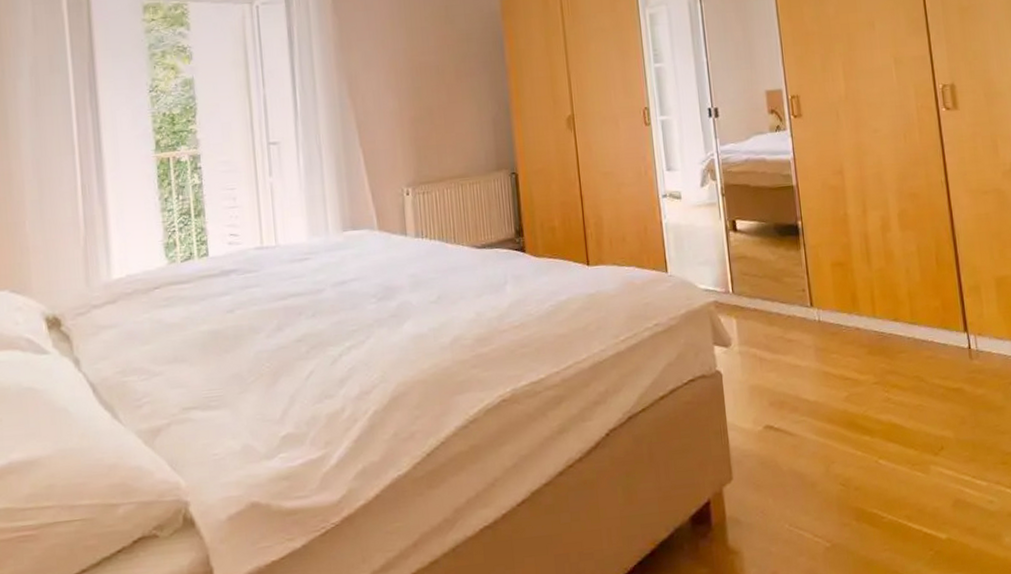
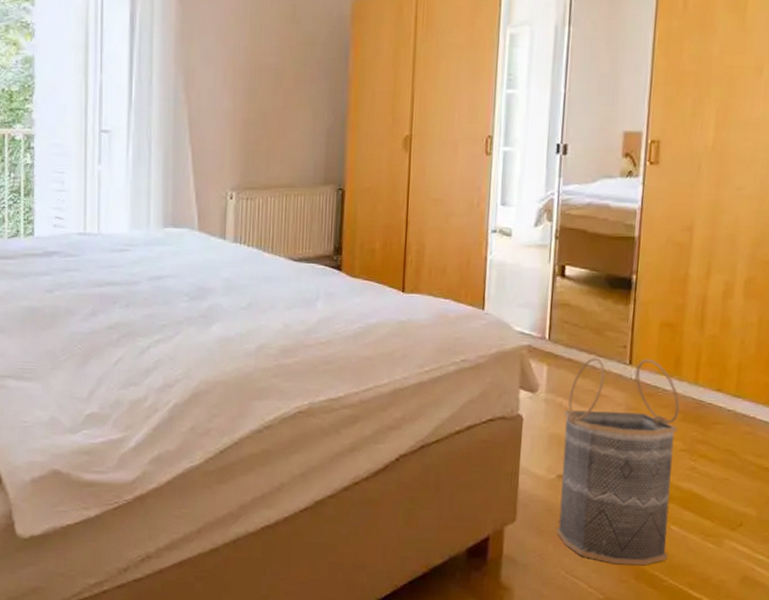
basket: none [759,299,882,509] -> present [556,357,680,566]

